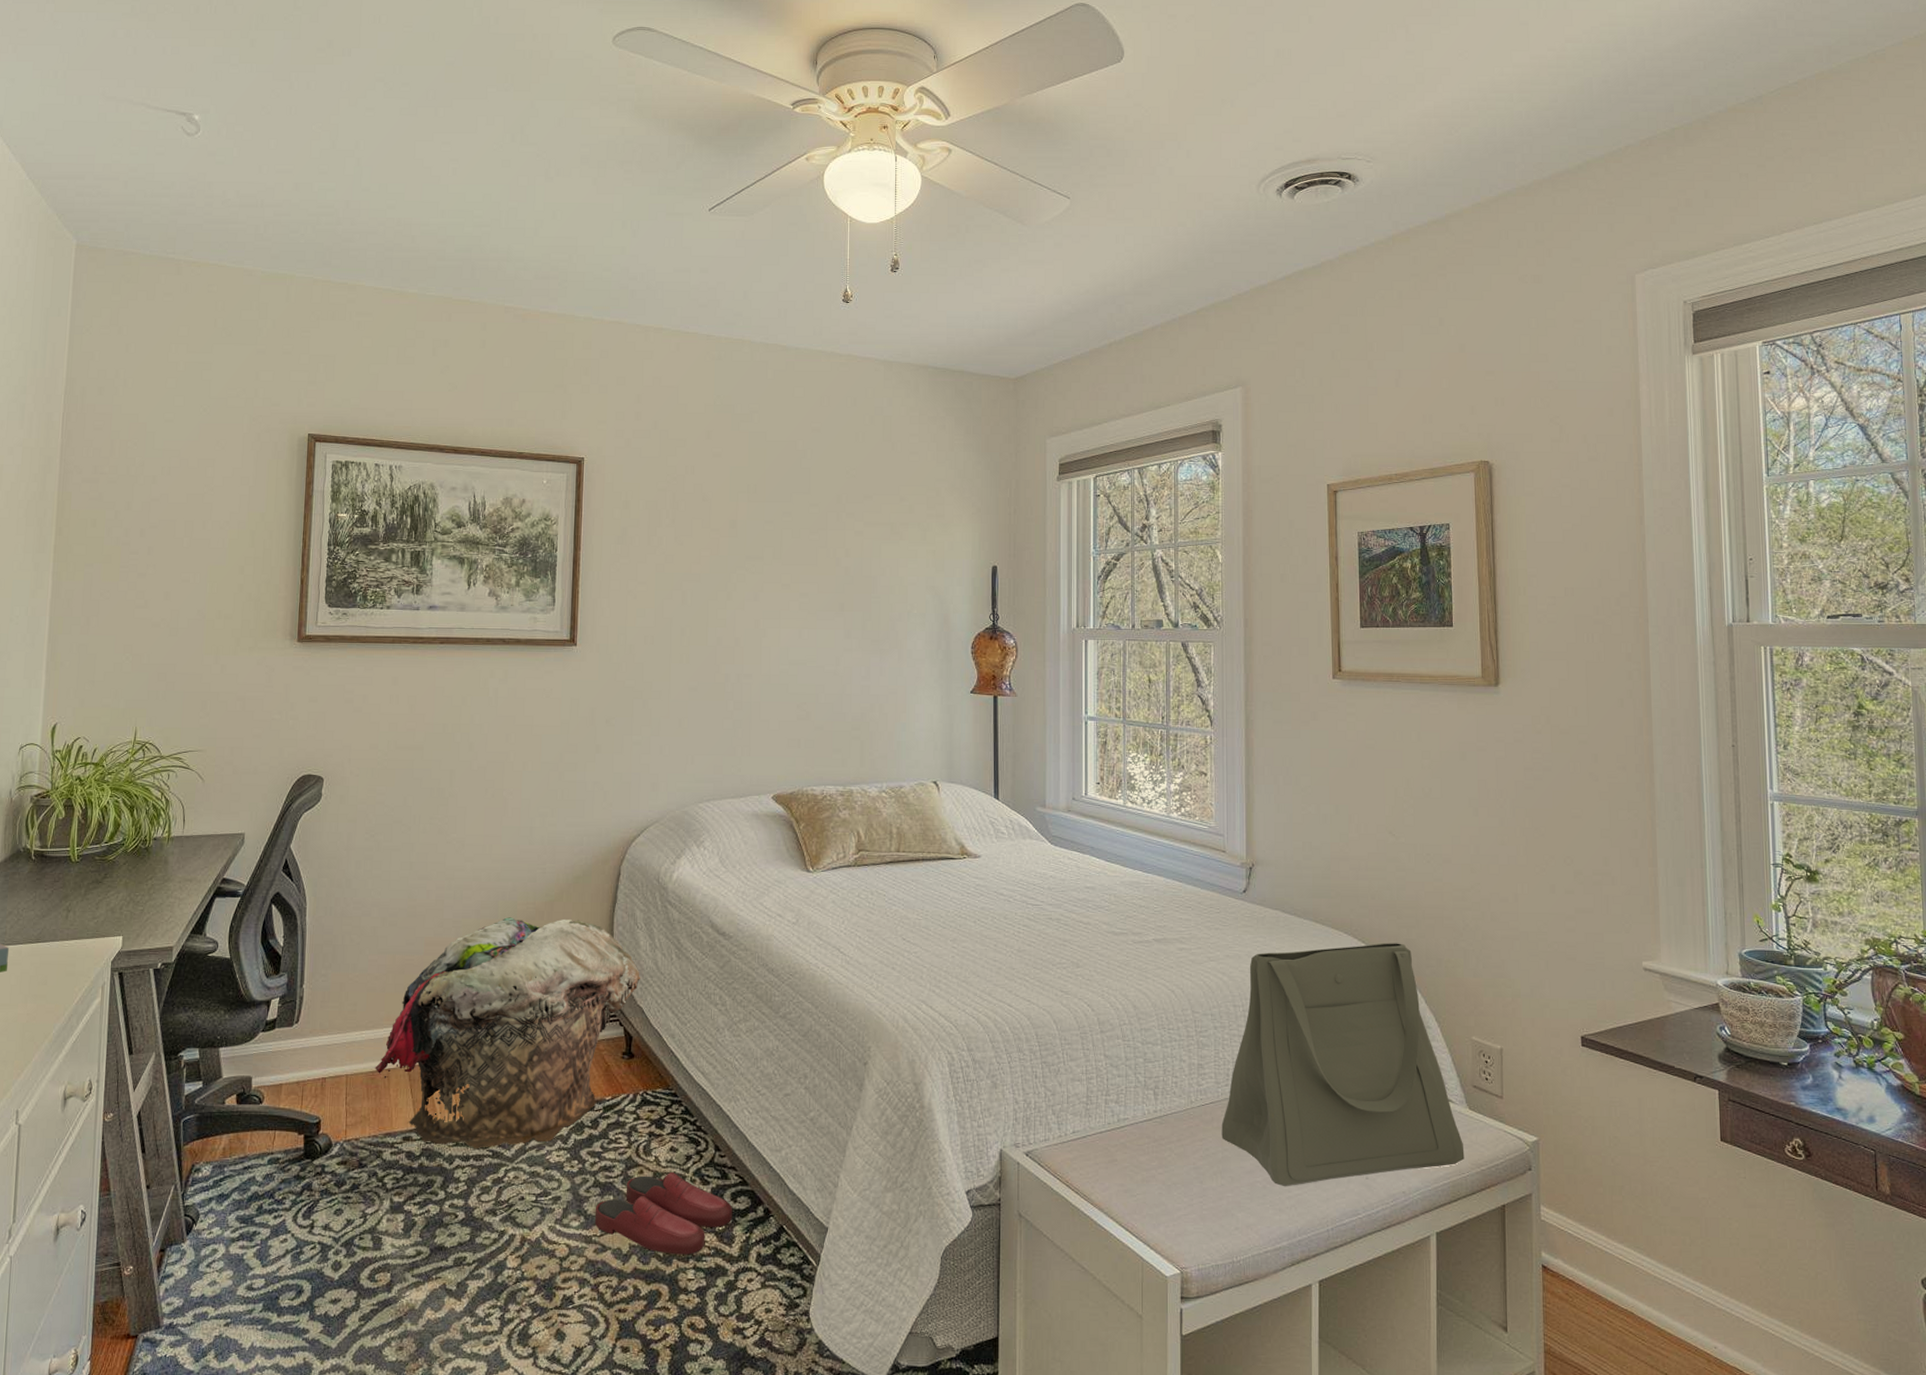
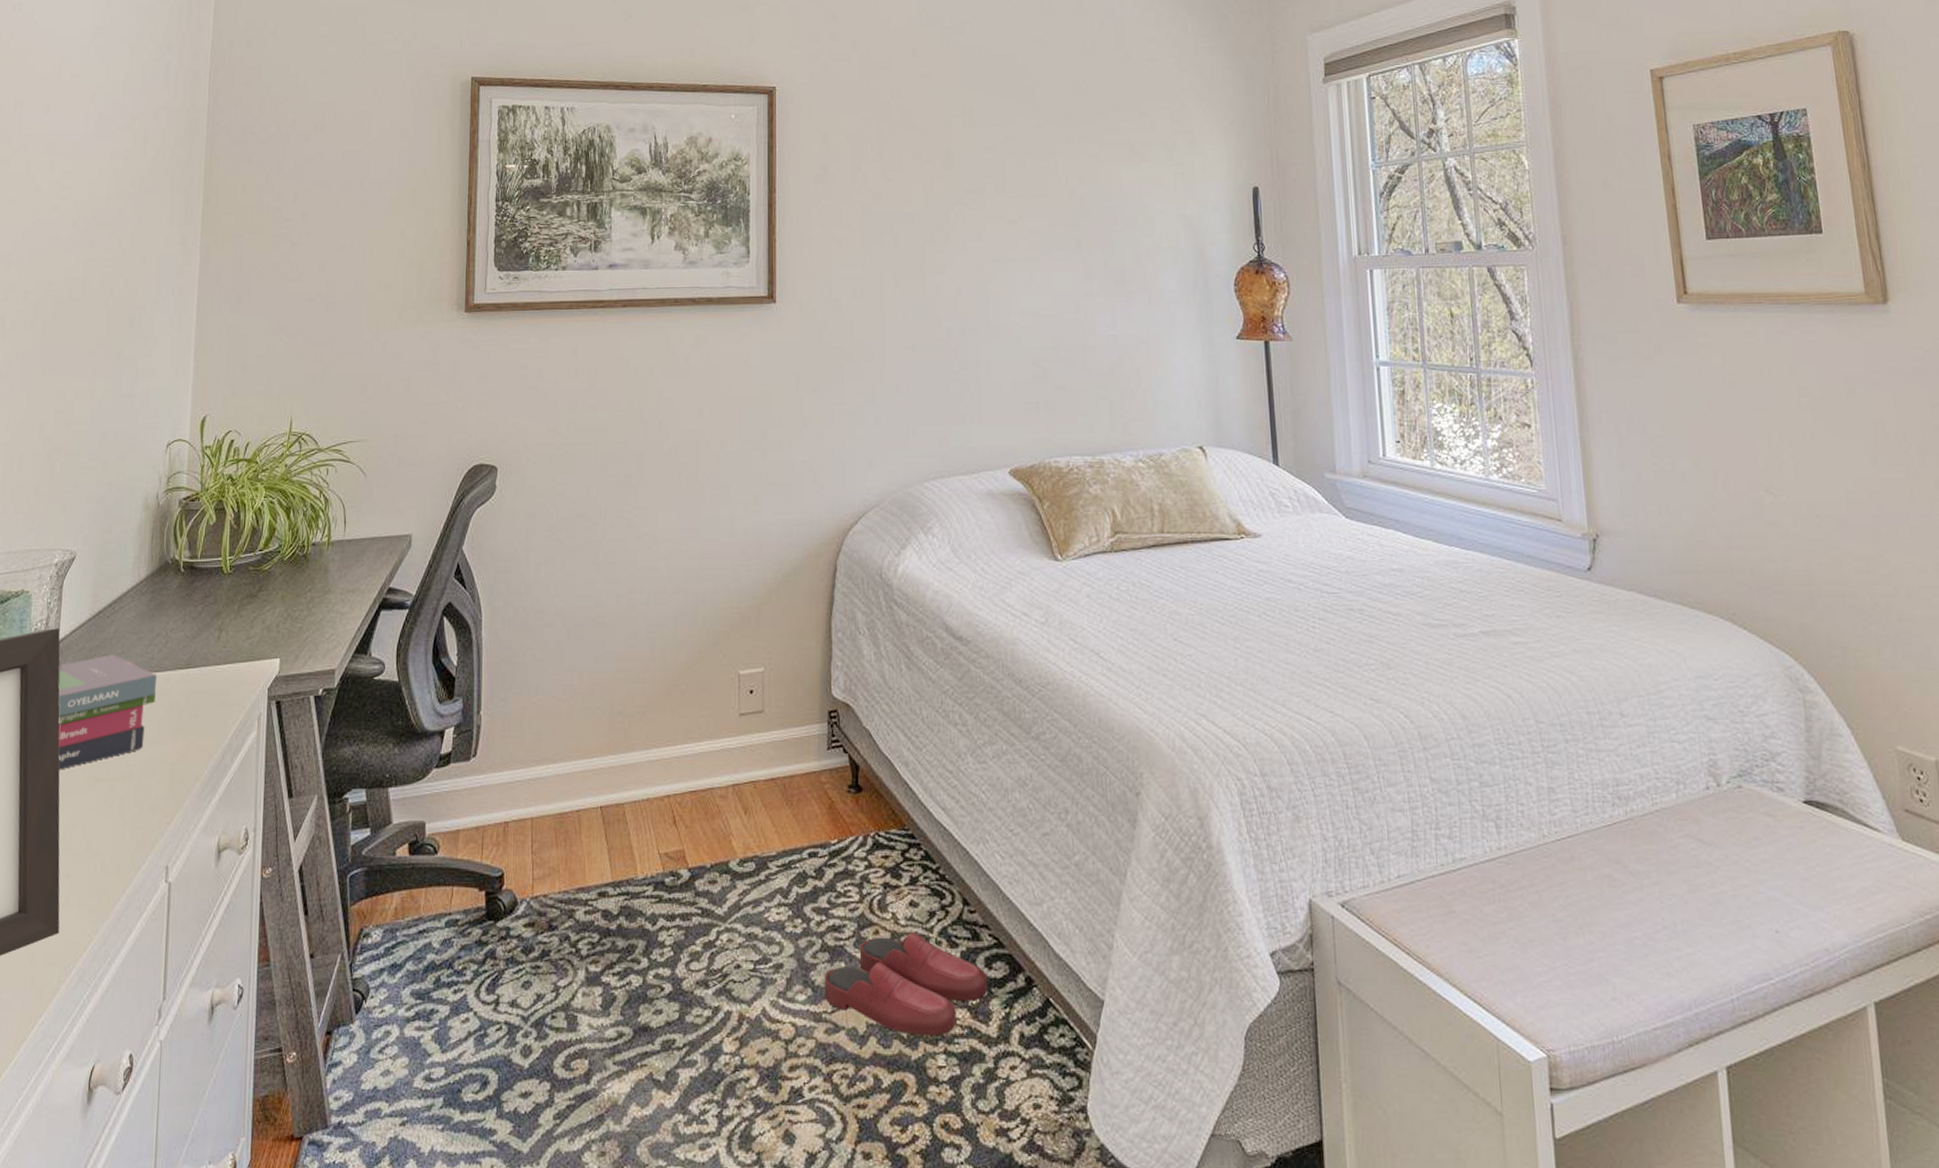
laundry basket: present [375,917,641,1148] -> none [563,625,866,905]
tote bag: present [1221,943,1465,1187] -> none [1584,629,1903,944]

